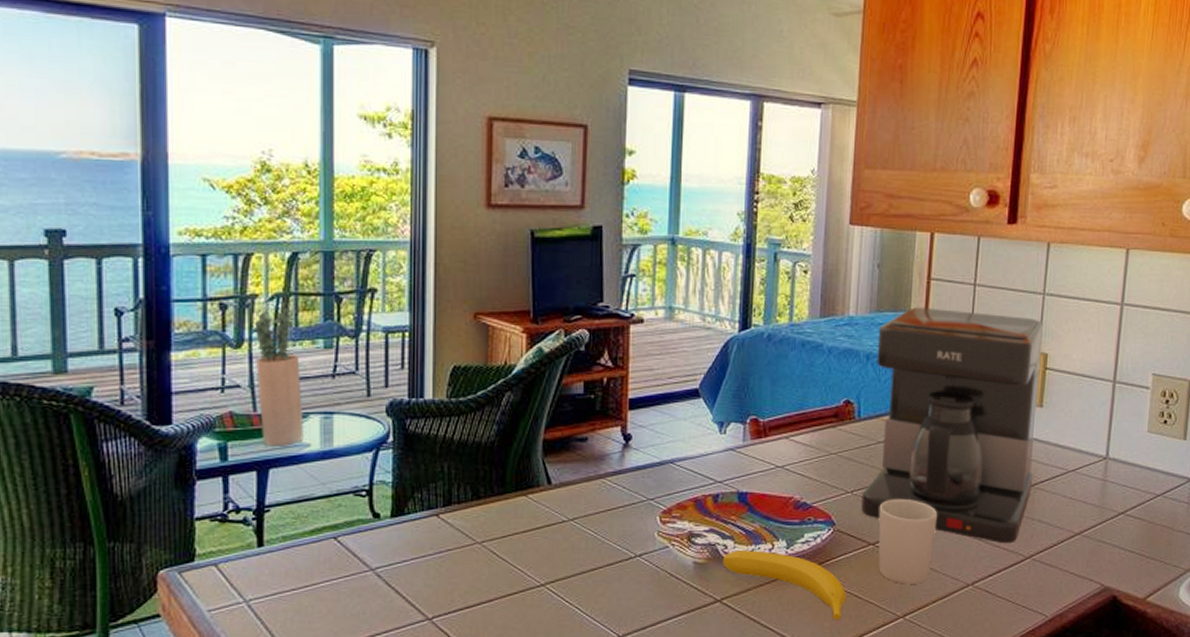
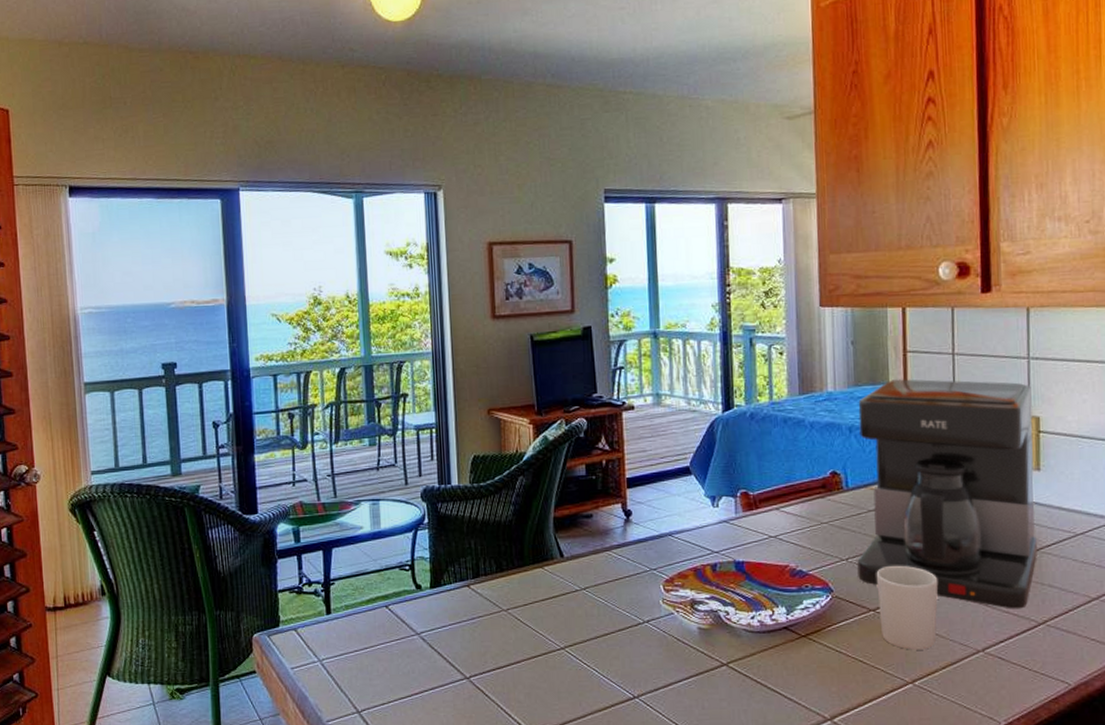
vase: present [256,296,304,448] -> none [316,404,357,531]
banana: present [722,549,846,621] -> none [725,615,851,685]

